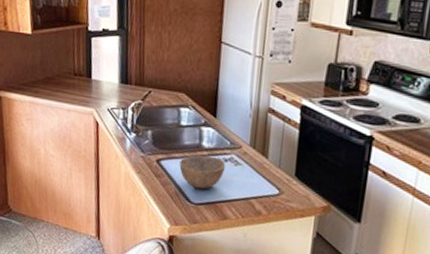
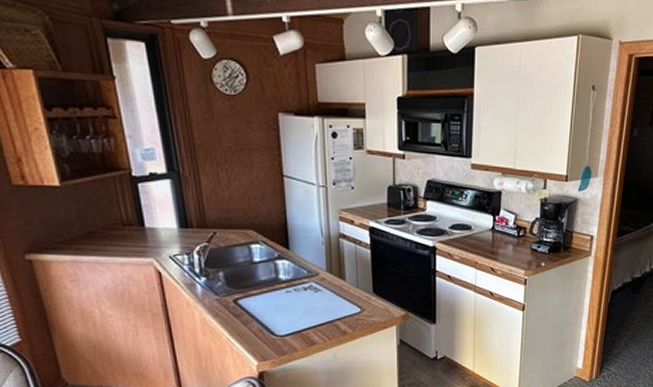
bowl: present [179,155,226,190] -> none [258,287,306,322]

